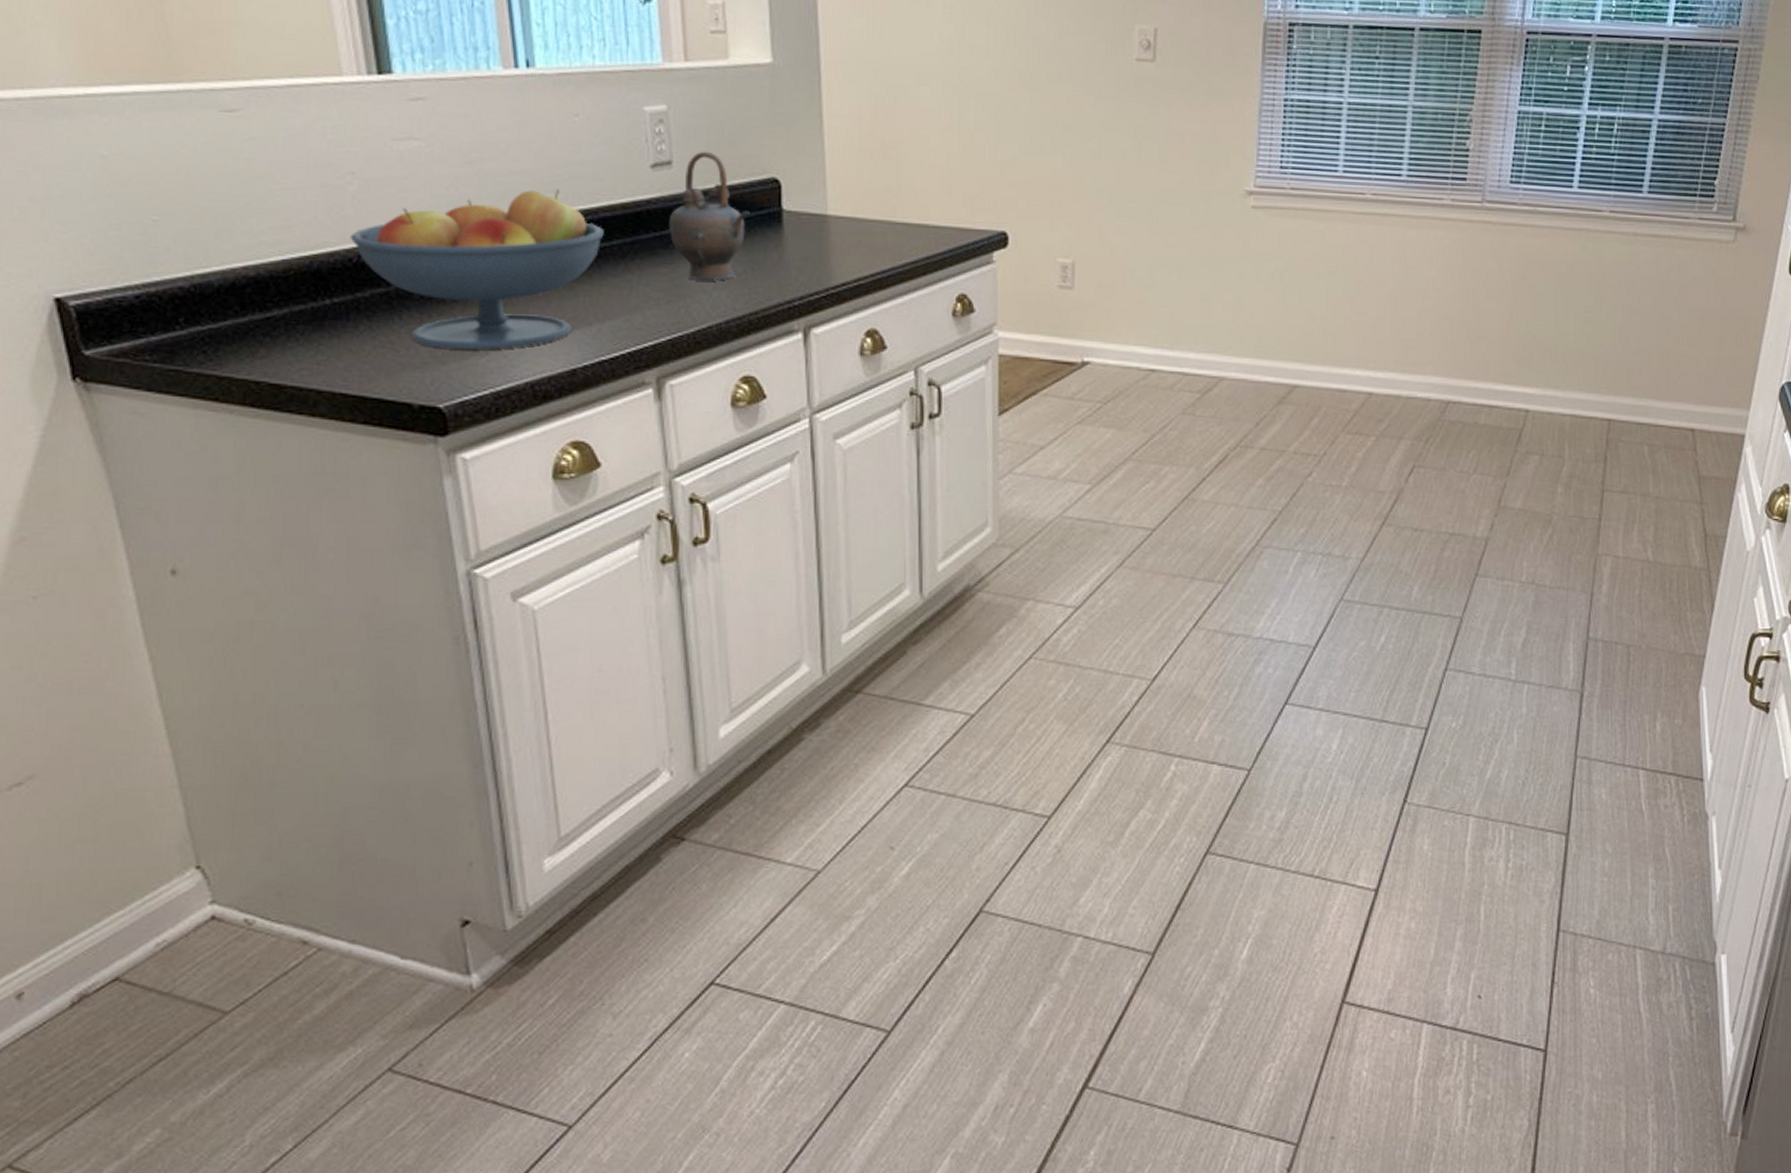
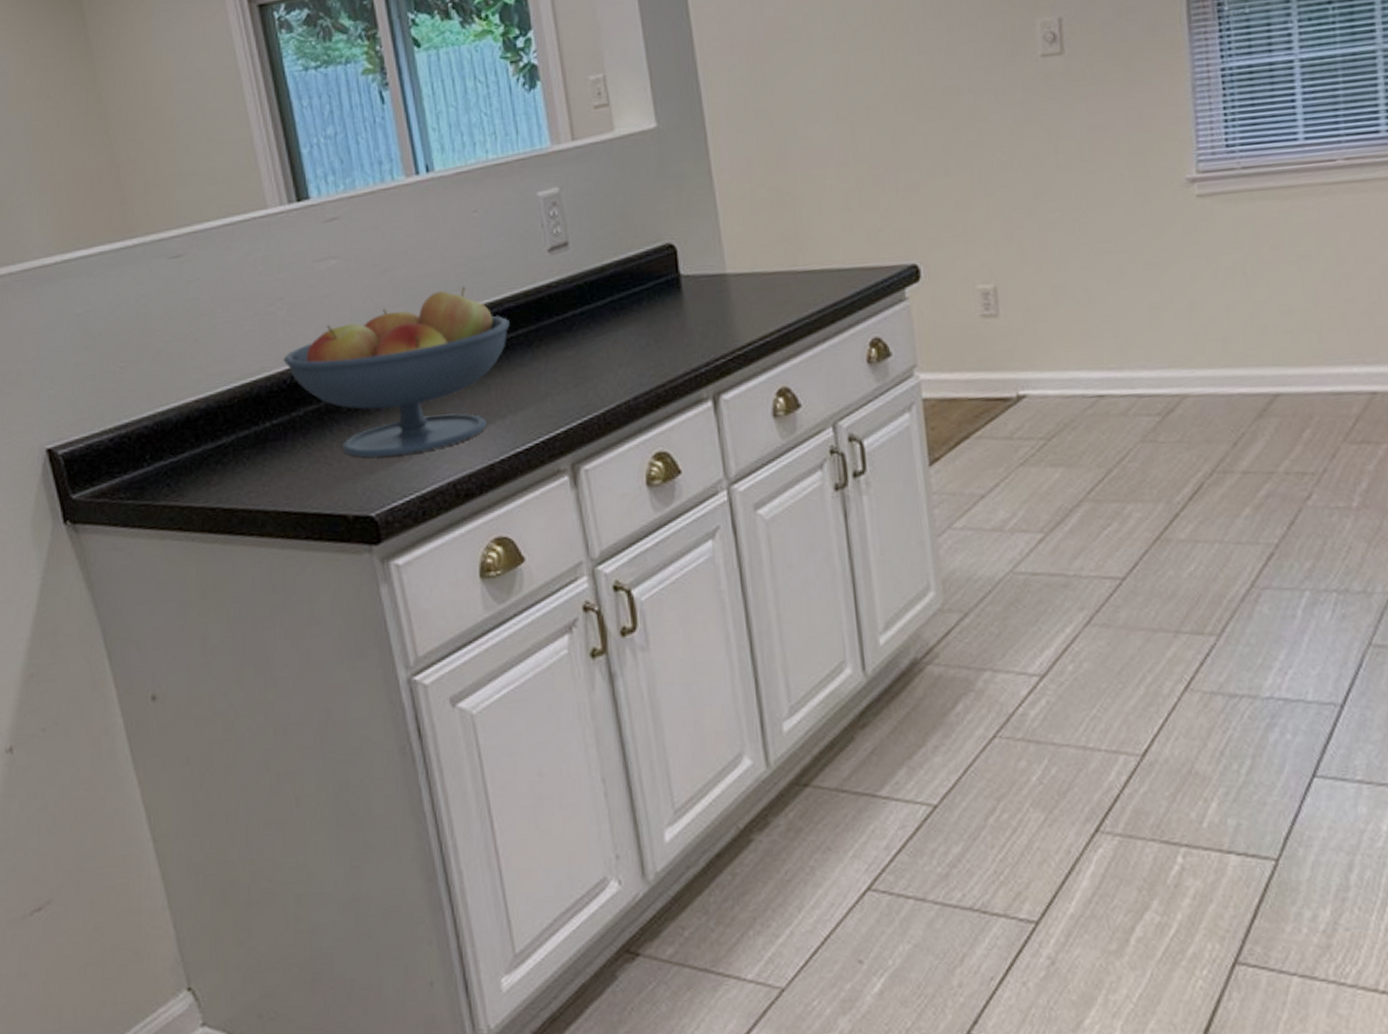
teapot: present [668,151,750,281] -> none [570,226,648,360]

